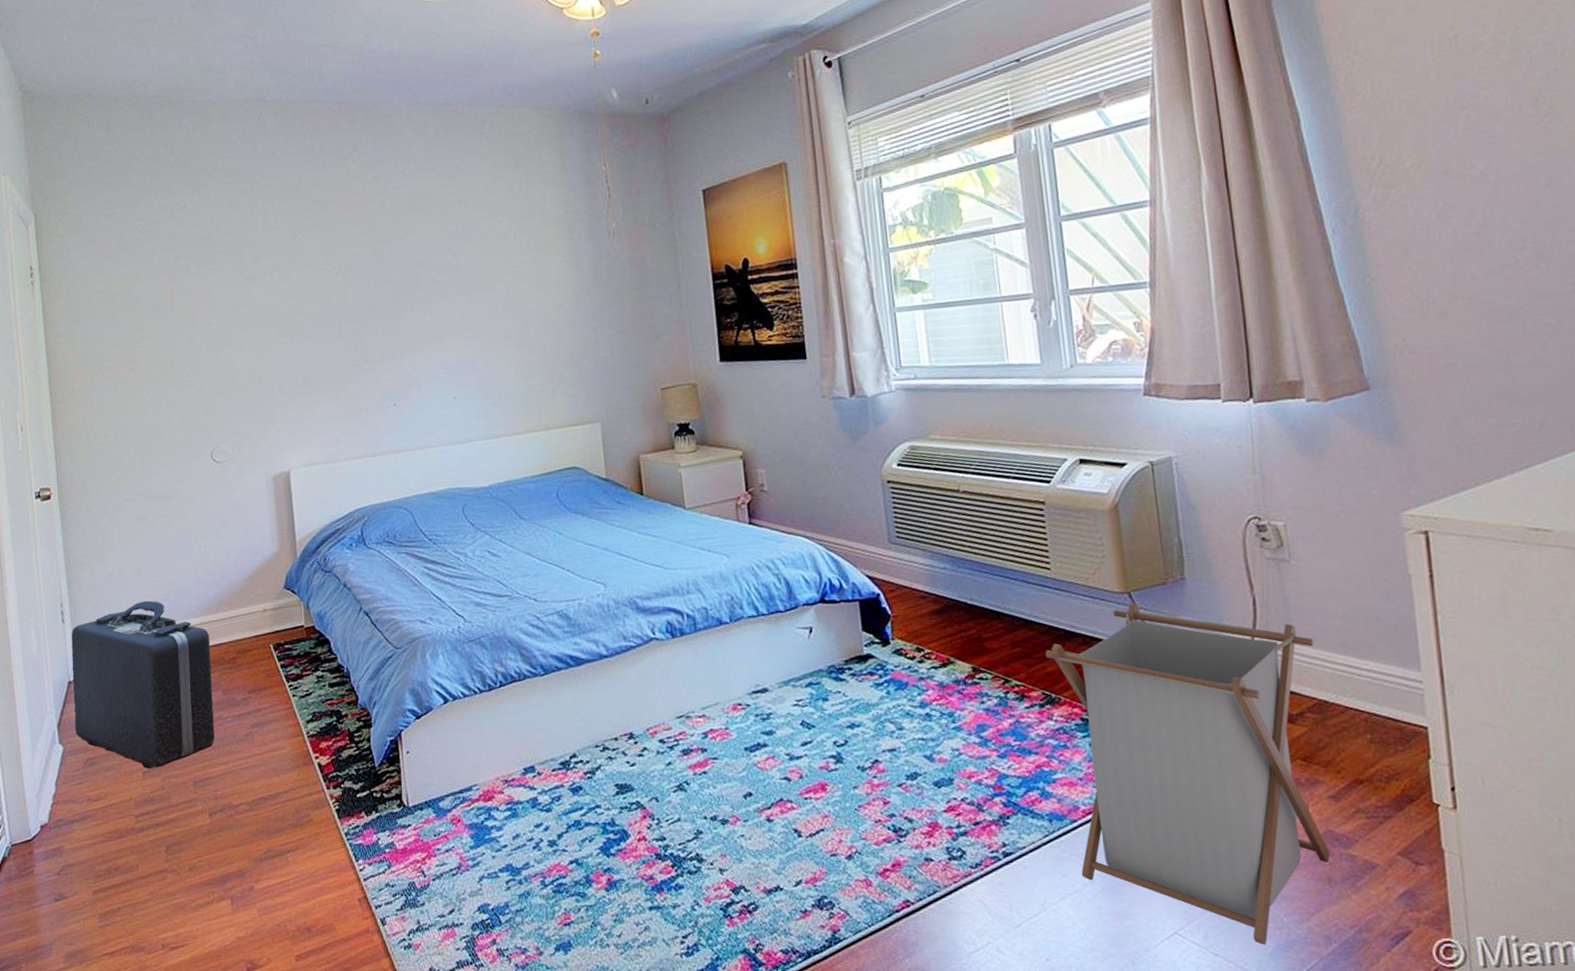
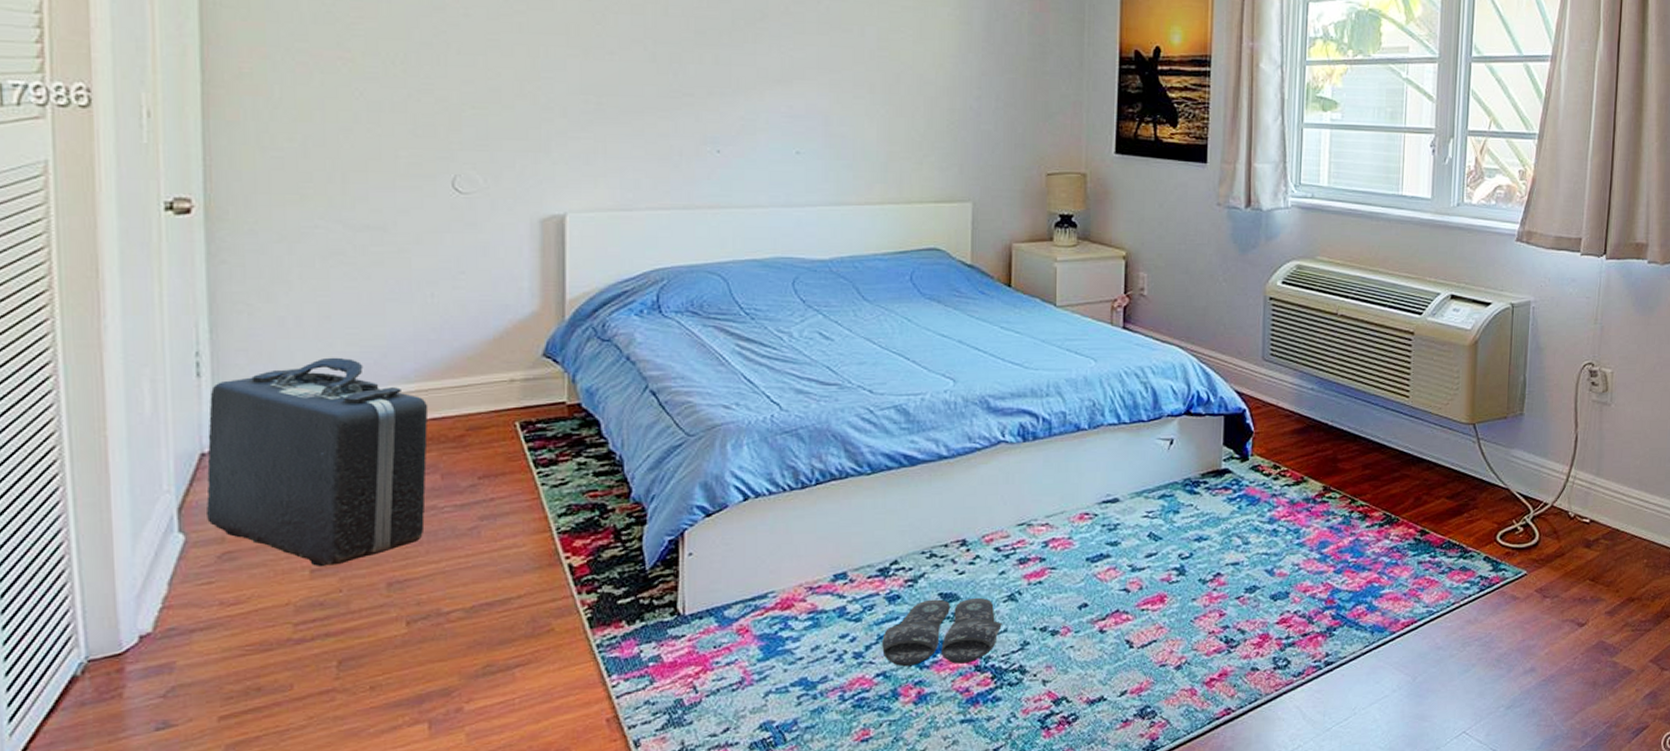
slippers: none [571,788,675,854] -> present [882,597,1002,666]
laundry basket: present [1045,602,1330,945] -> none [1391,433,1618,740]

